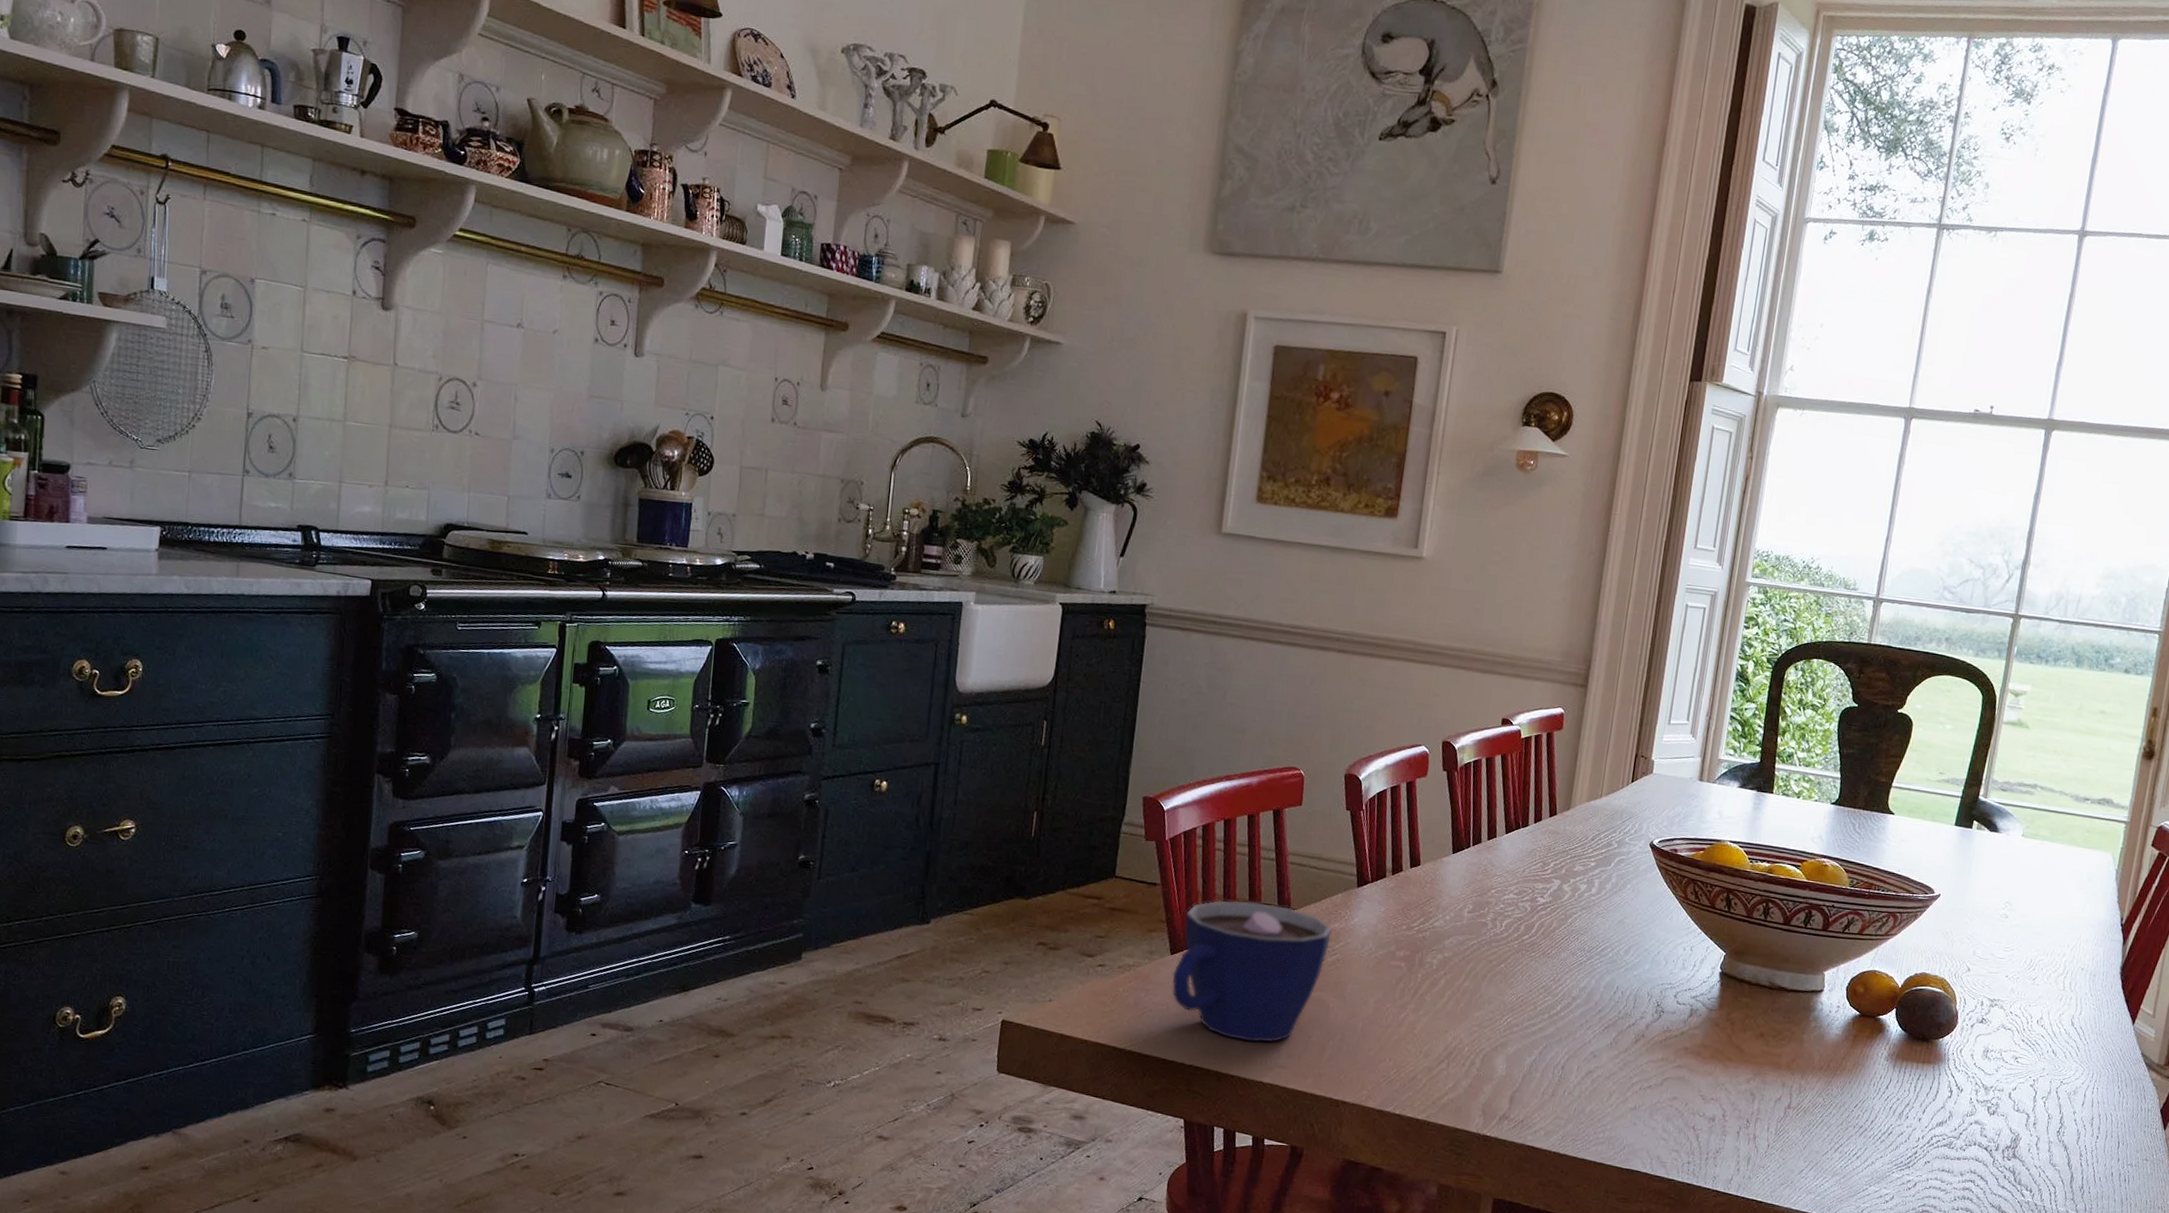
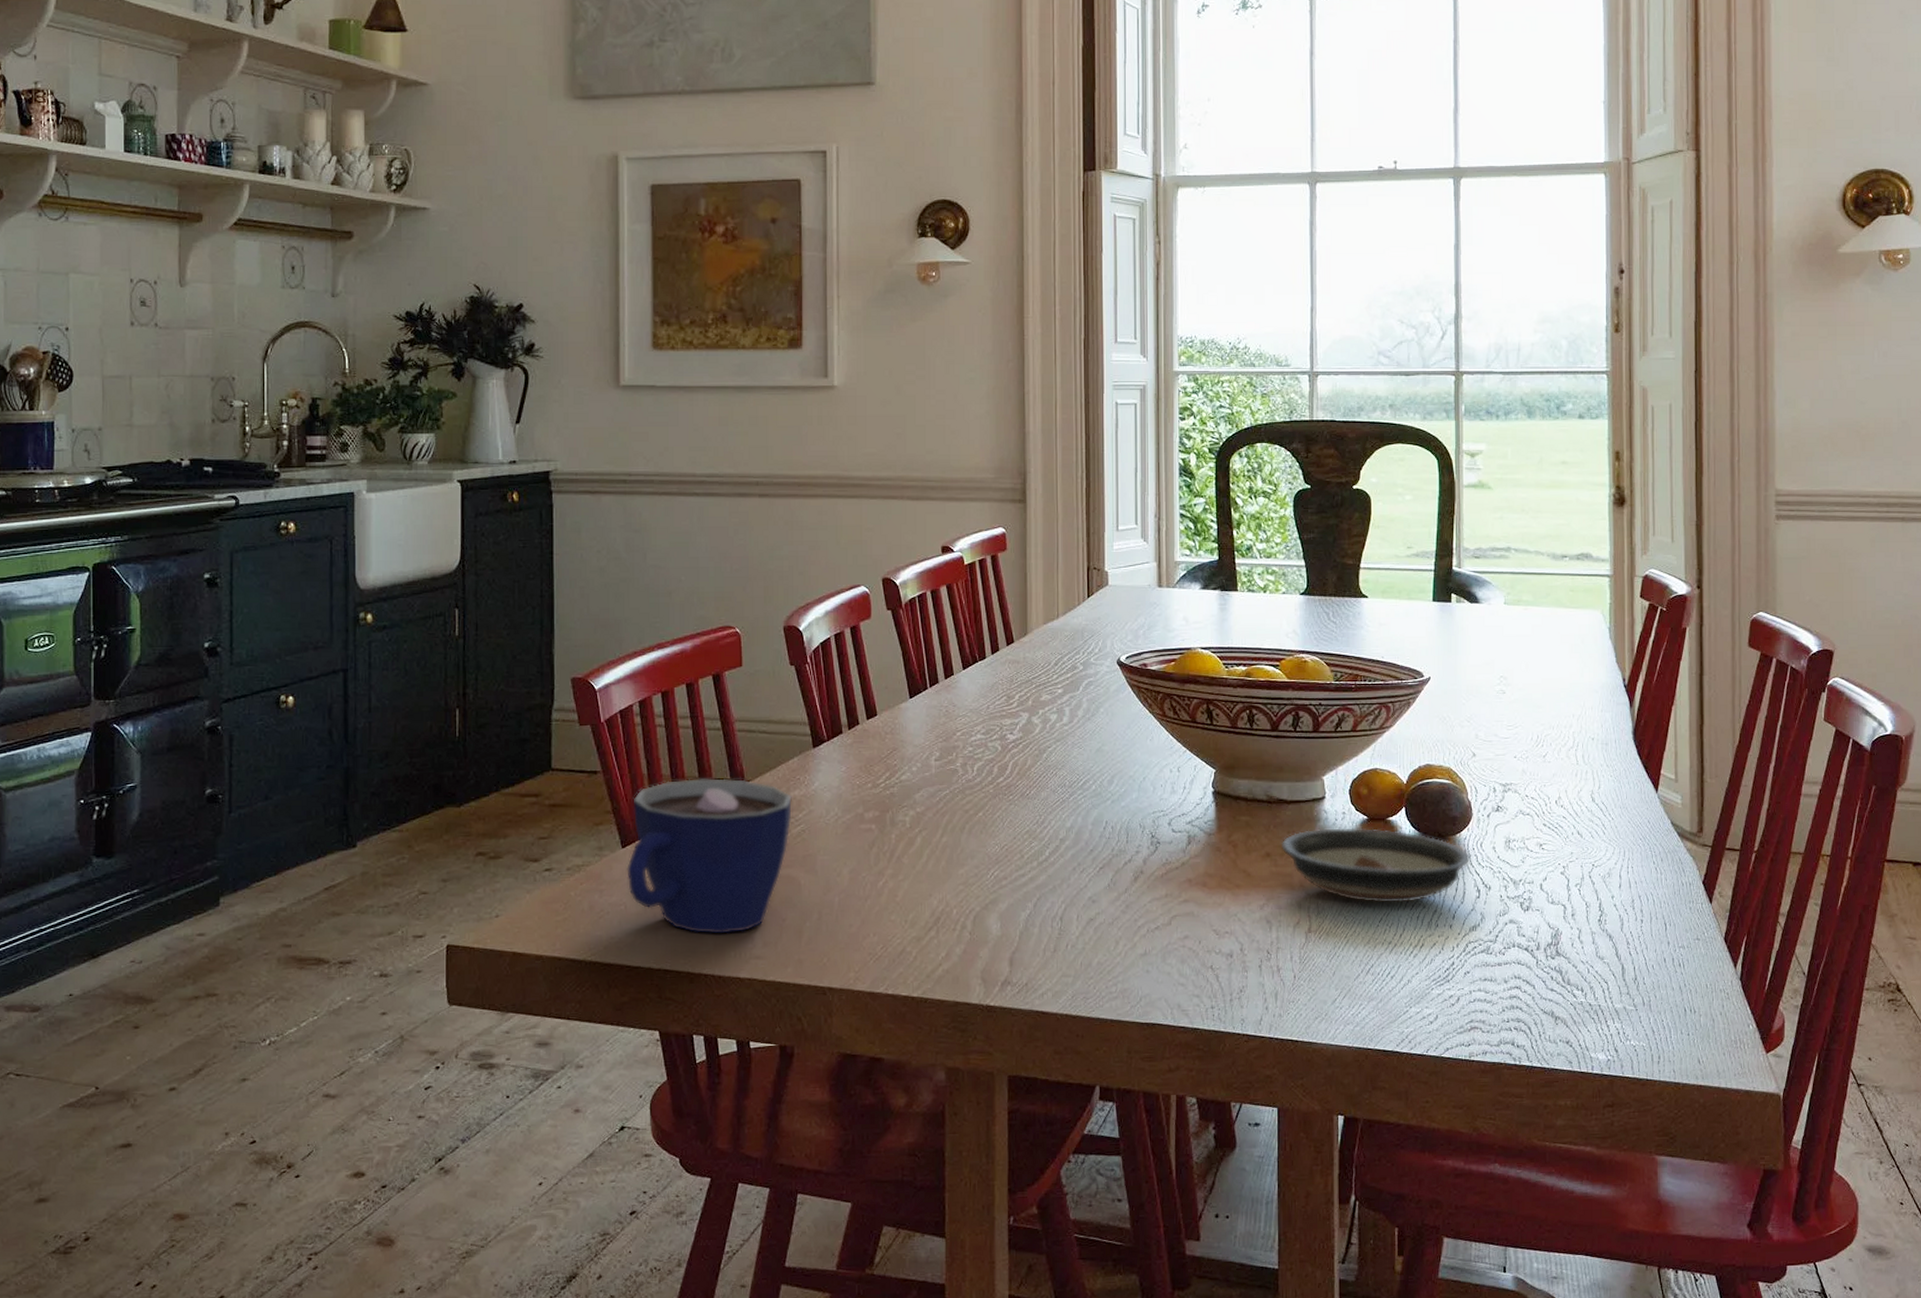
saucer: none [1774,1017,1948,1094] -> present [1280,828,1470,903]

